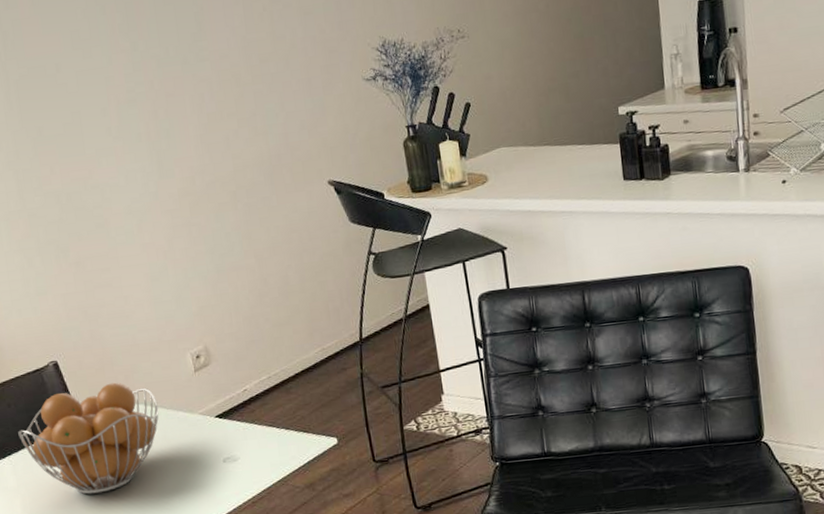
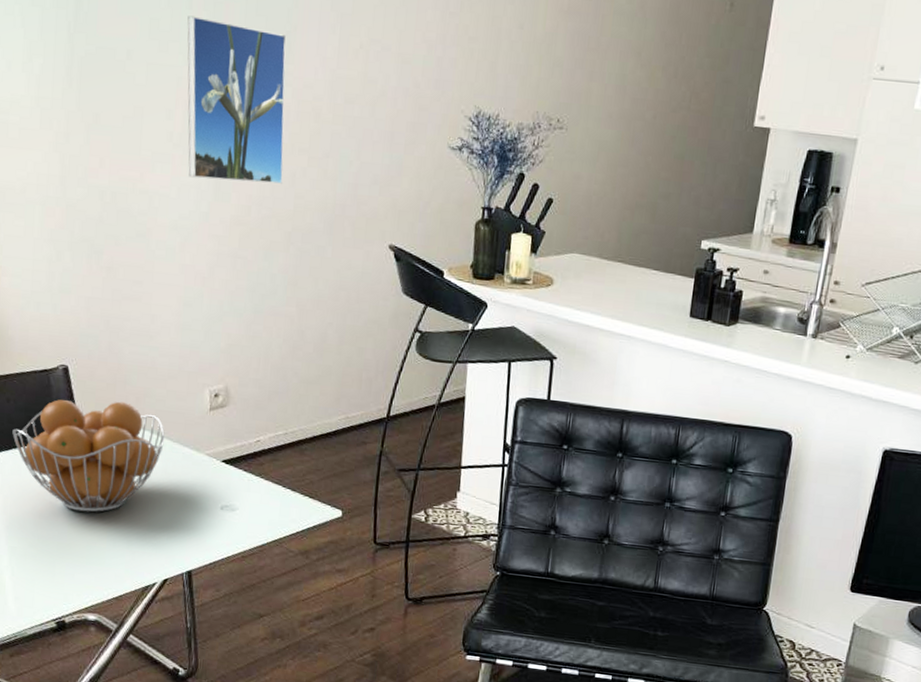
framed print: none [103,16,218,164] -> present [187,15,286,184]

